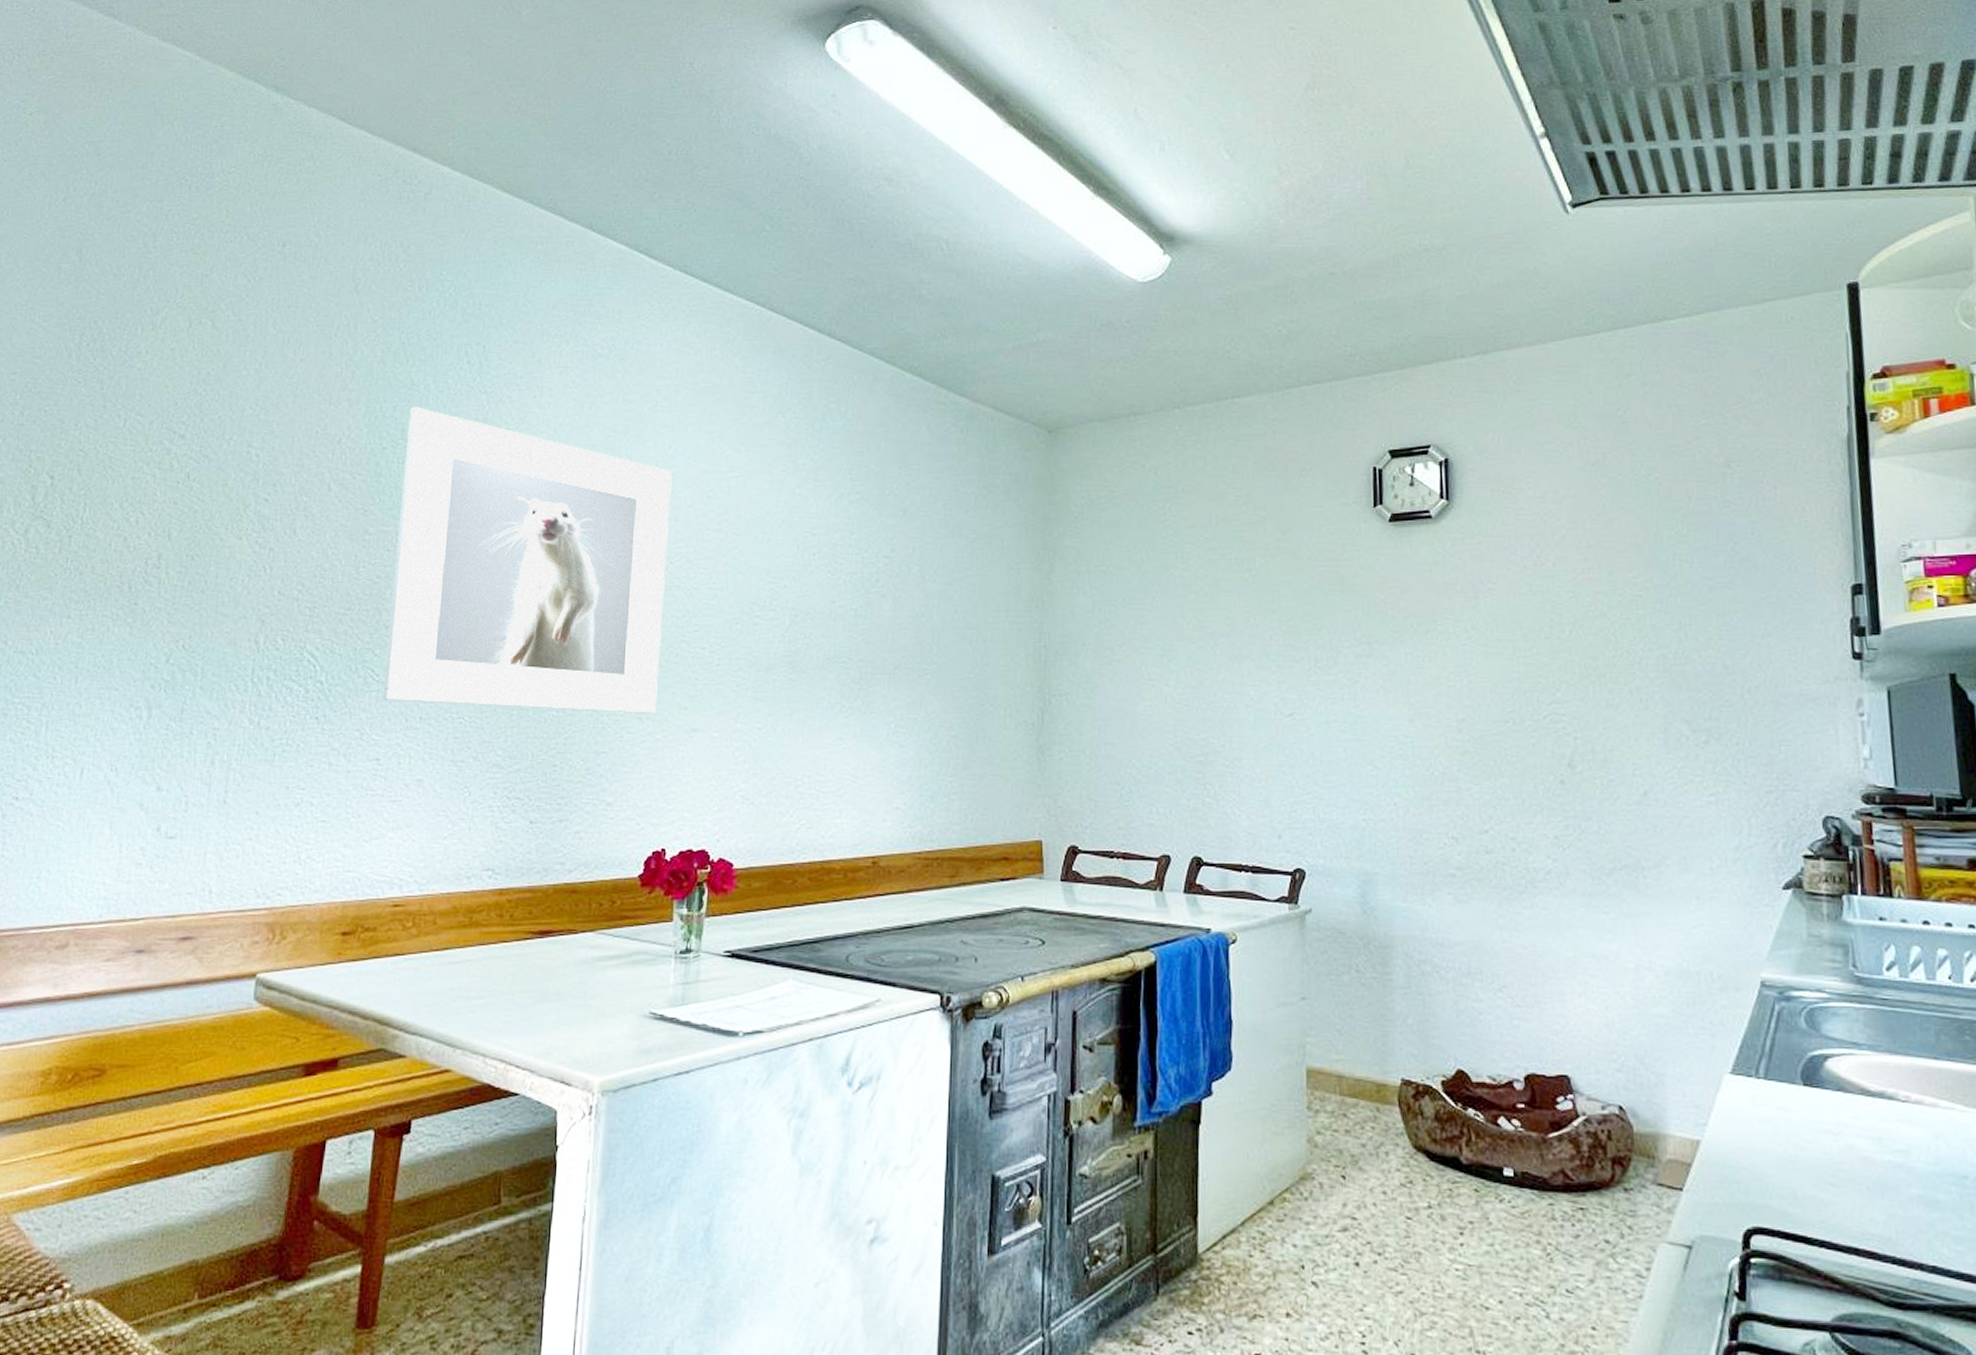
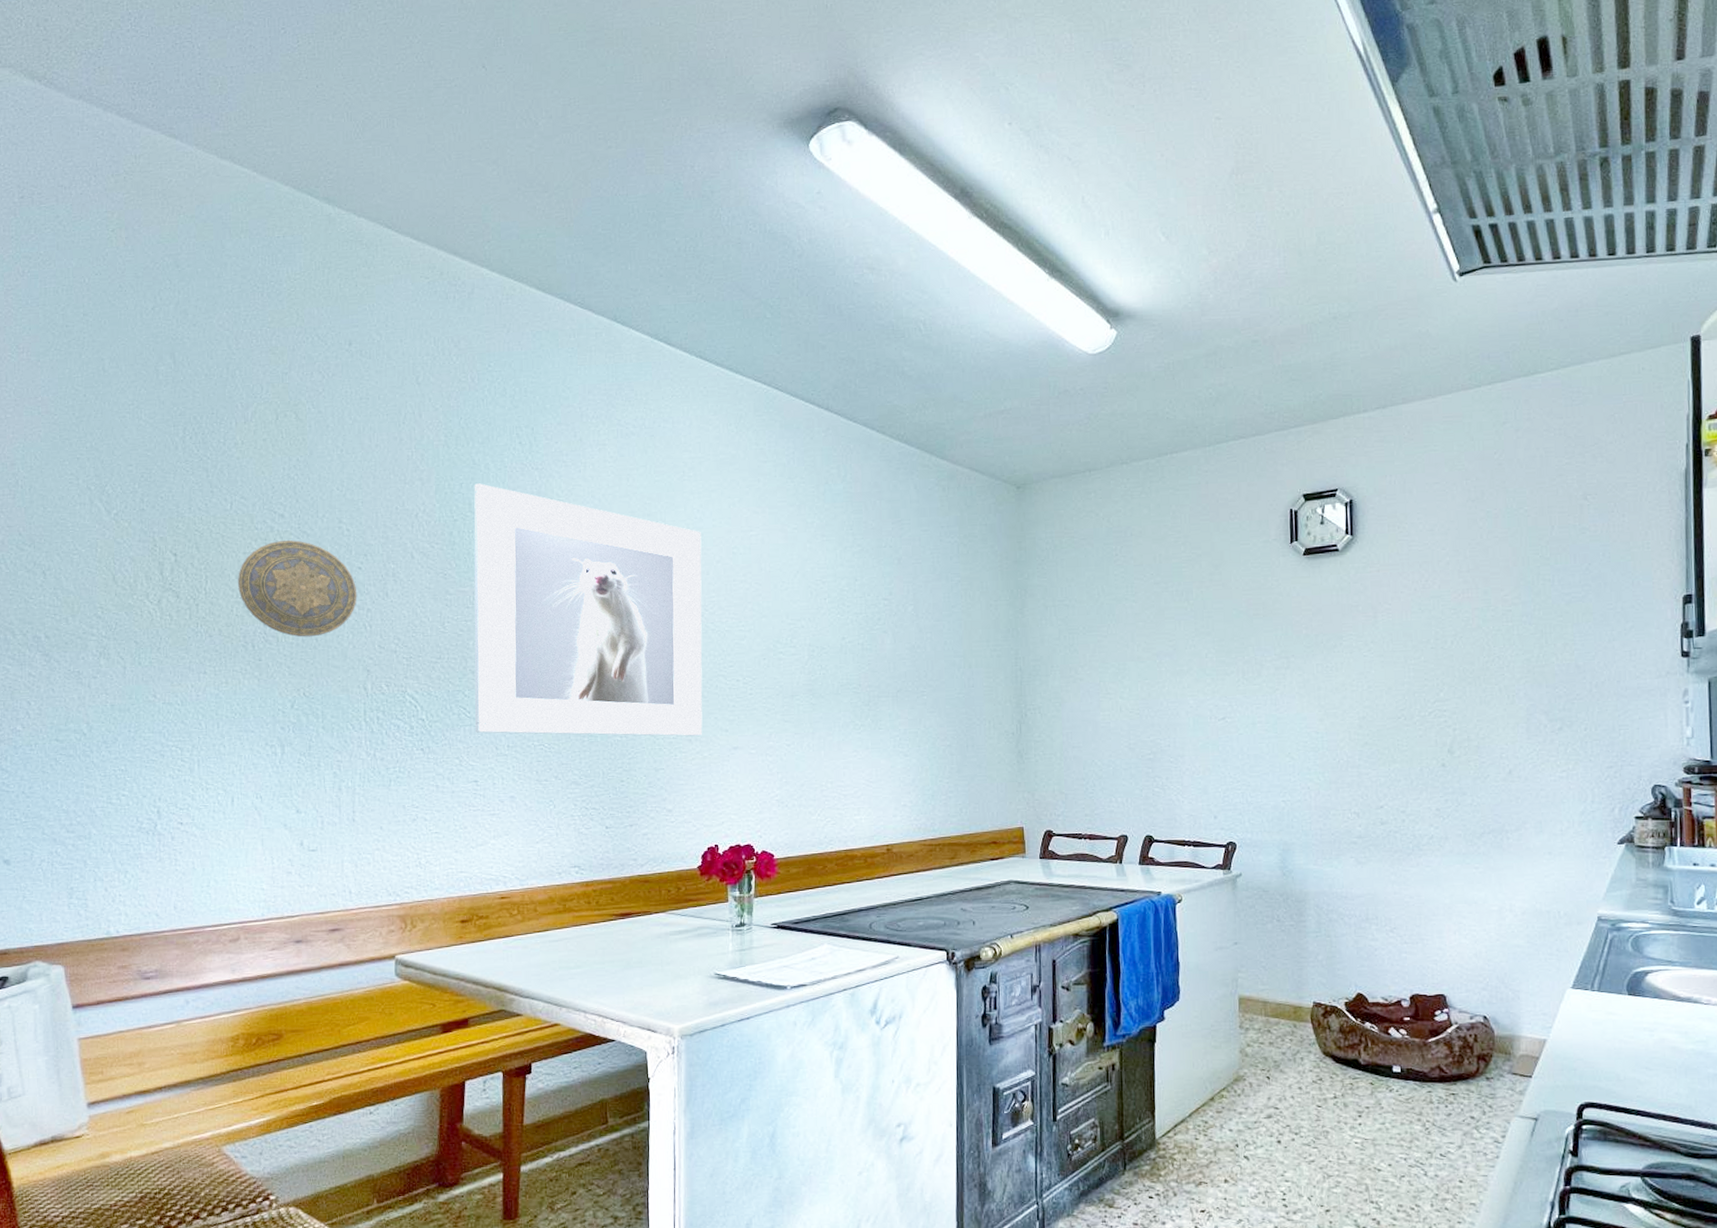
decorative plate: none [120,465,260,579] -> present [237,540,357,637]

